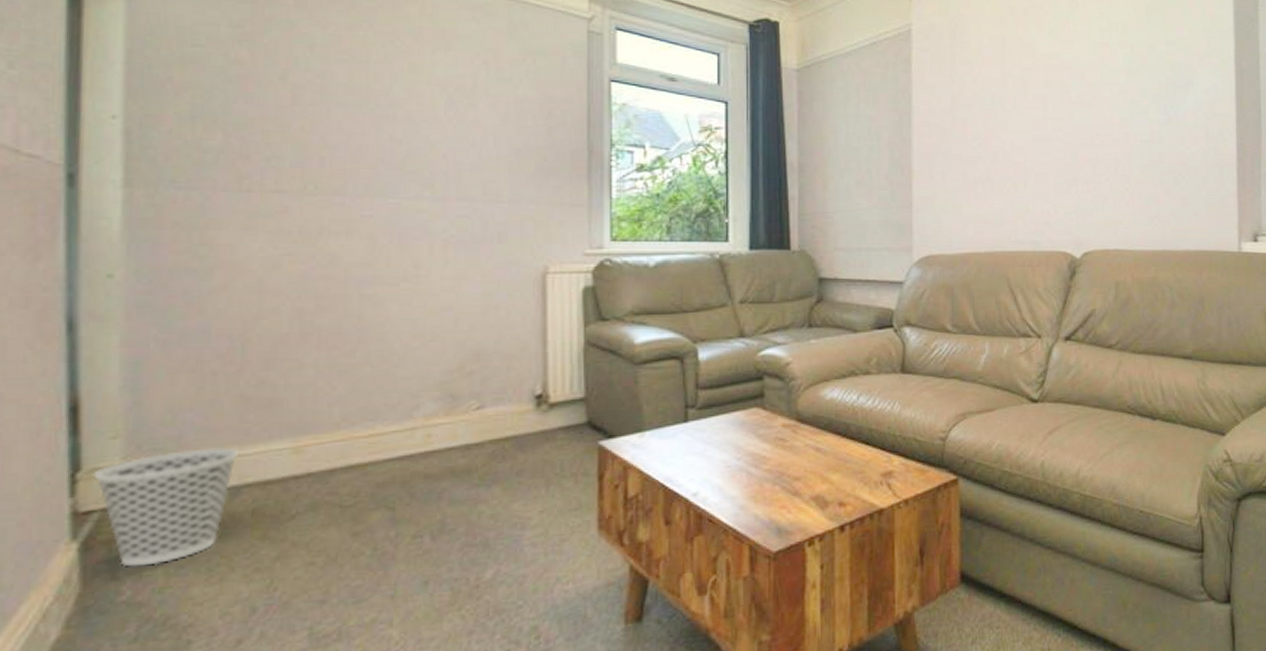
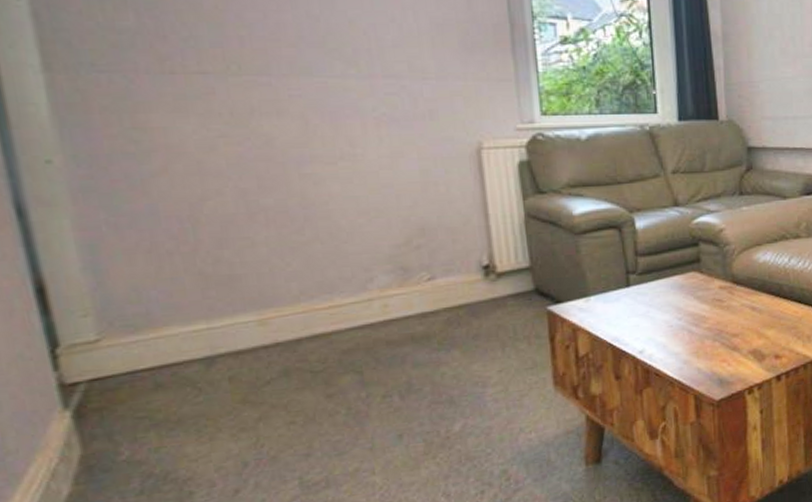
wastebasket: present [93,447,238,567] -> none [71,322,207,431]

